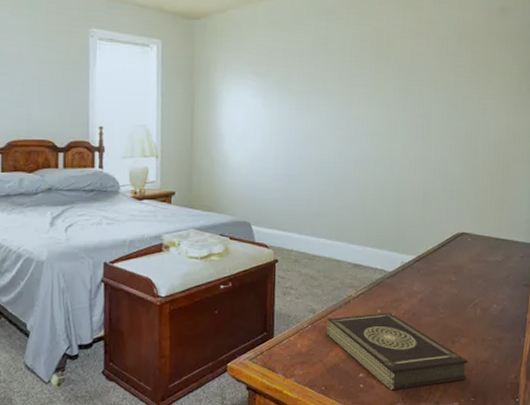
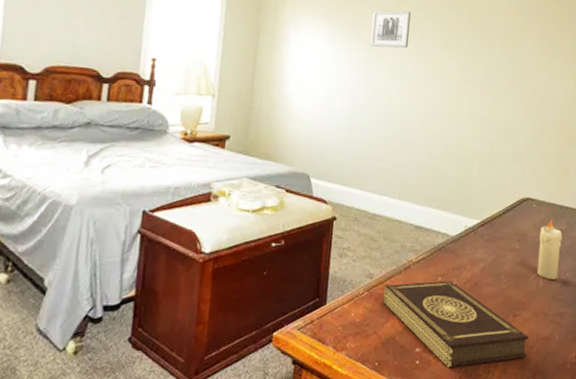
wall art: none [300,62,338,99] -> present [370,10,411,49]
candle: none [474,252,499,307] -> present [536,220,563,279]

